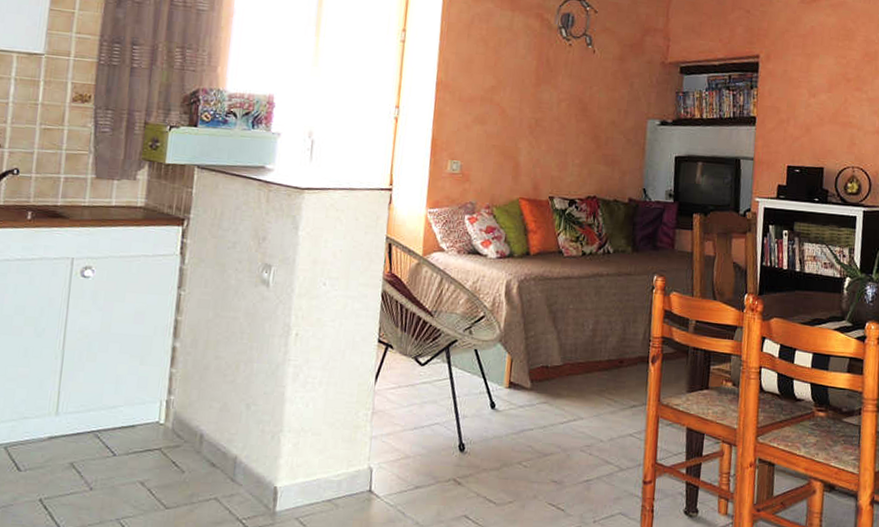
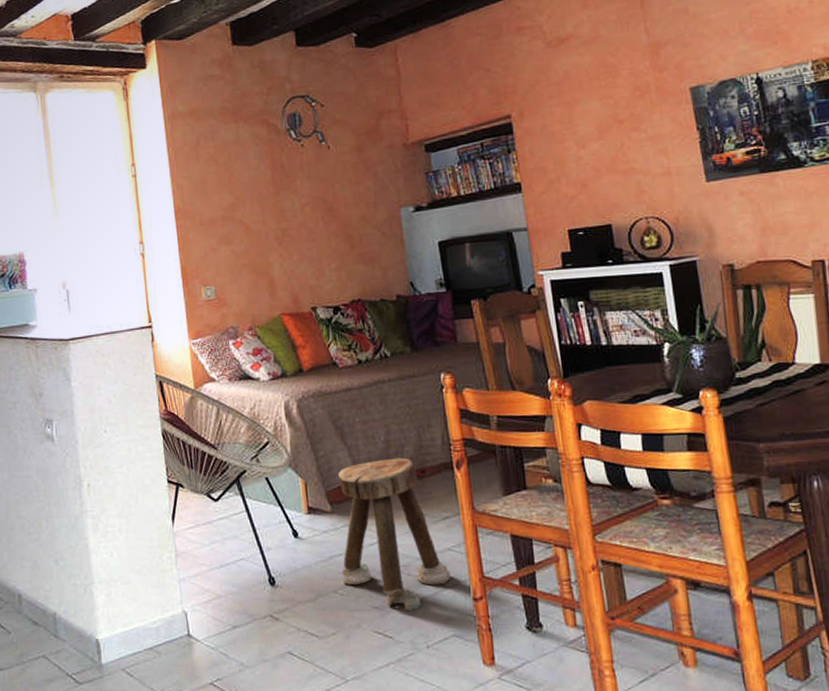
stool: none [528,346,628,488] -> present [338,458,451,612]

